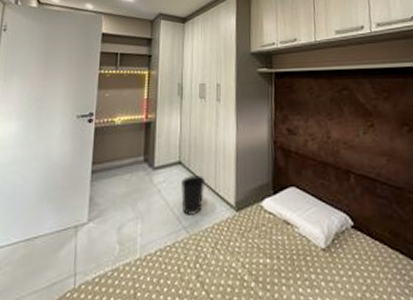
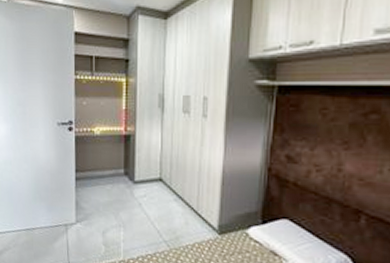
wastebasket: present [181,174,206,217] -> none [162,192,187,233]

